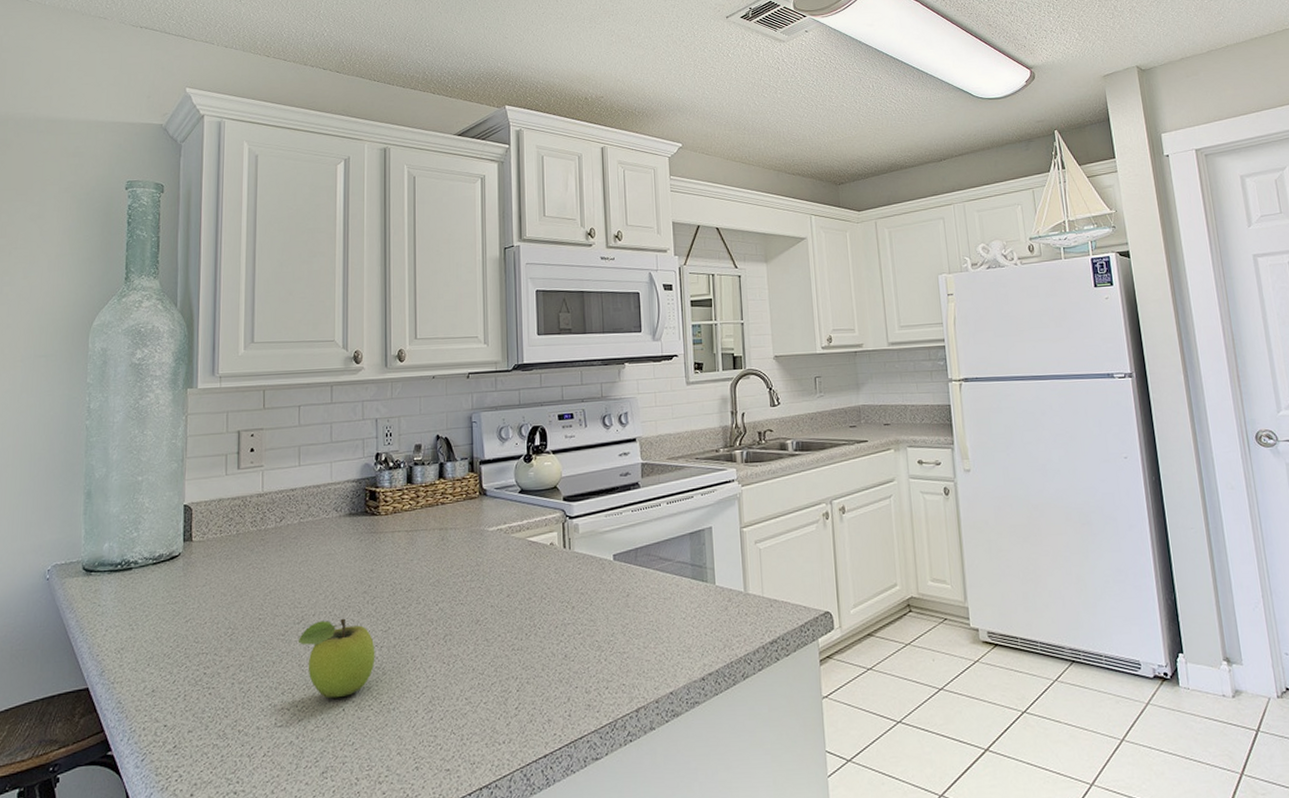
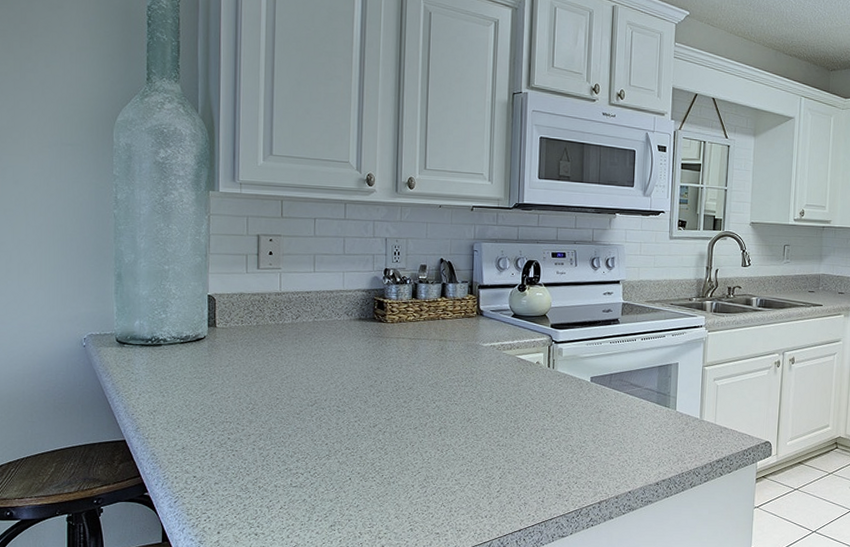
fruit: present [299,618,375,699] -> none [312,405,379,469]

